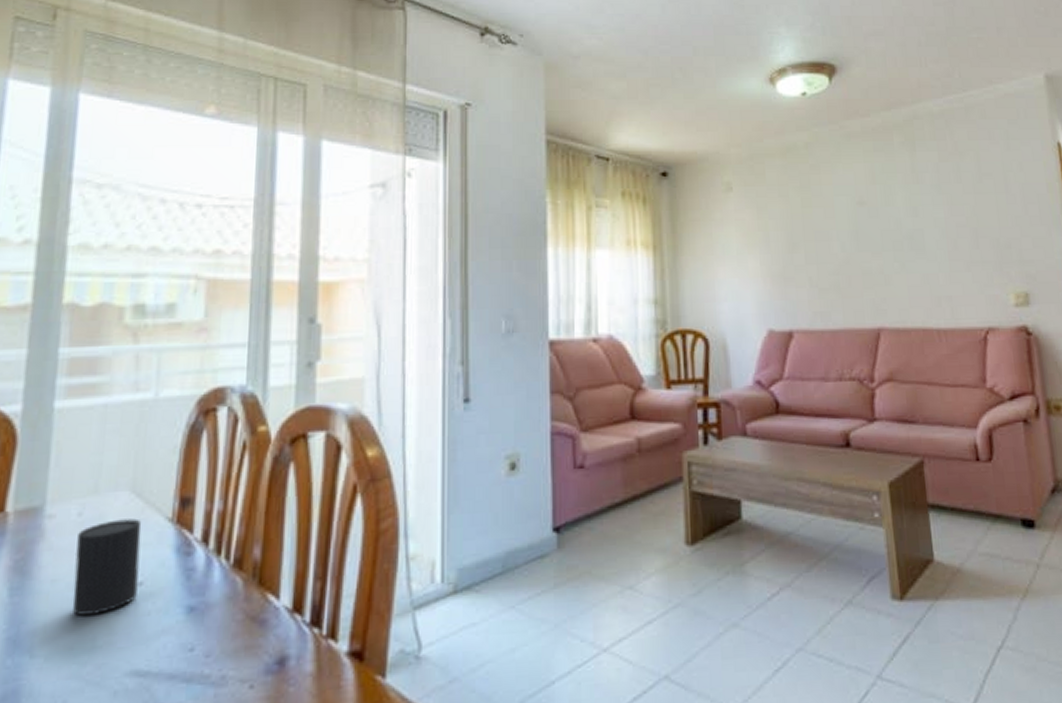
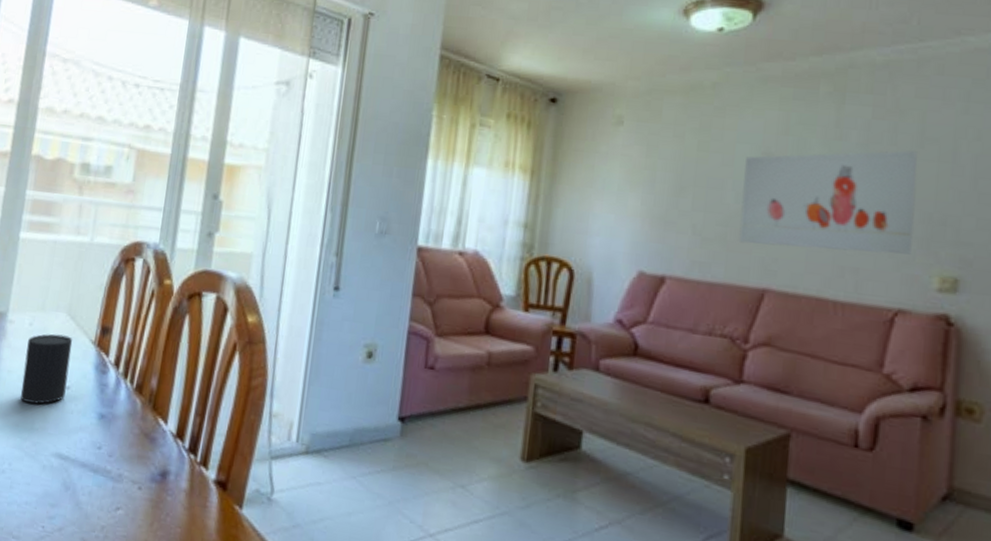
wall art: none [844,186,989,288] -> present [738,150,918,255]

